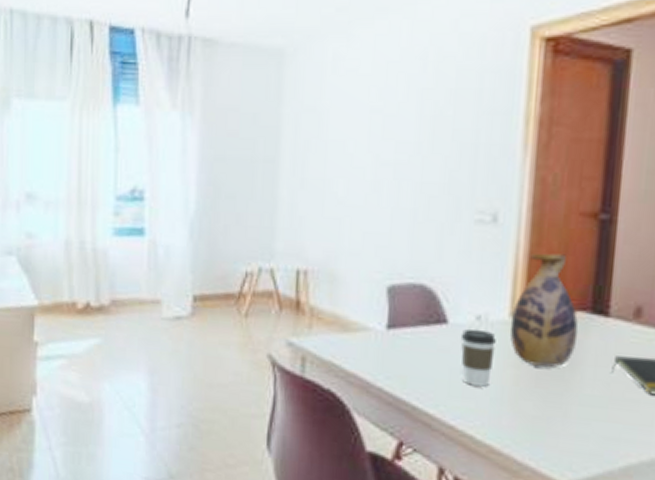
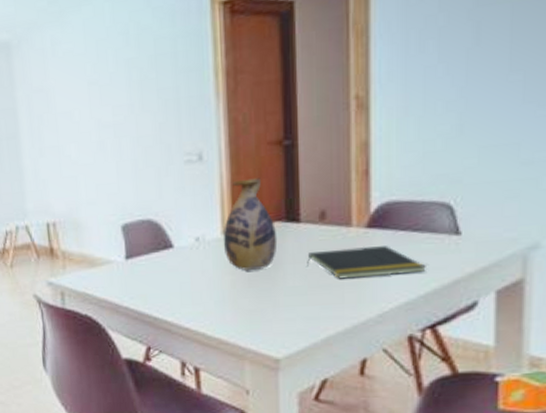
coffee cup: present [460,328,496,387] -> none [185,248,214,294]

